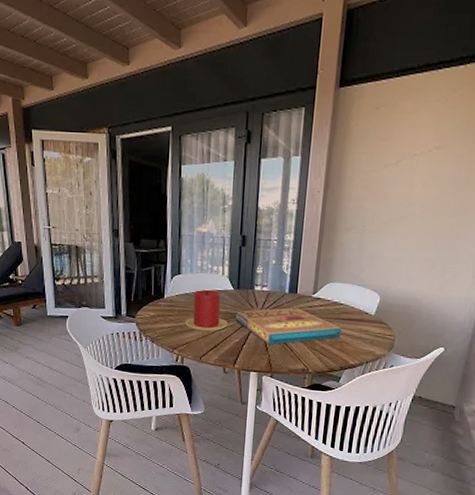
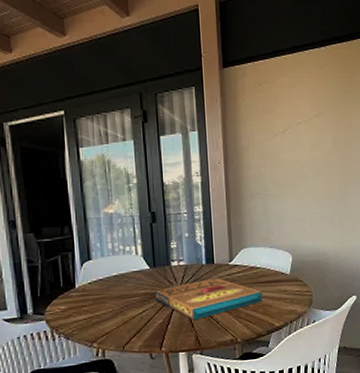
candle: present [184,289,228,331] -> none [101,271,148,317]

